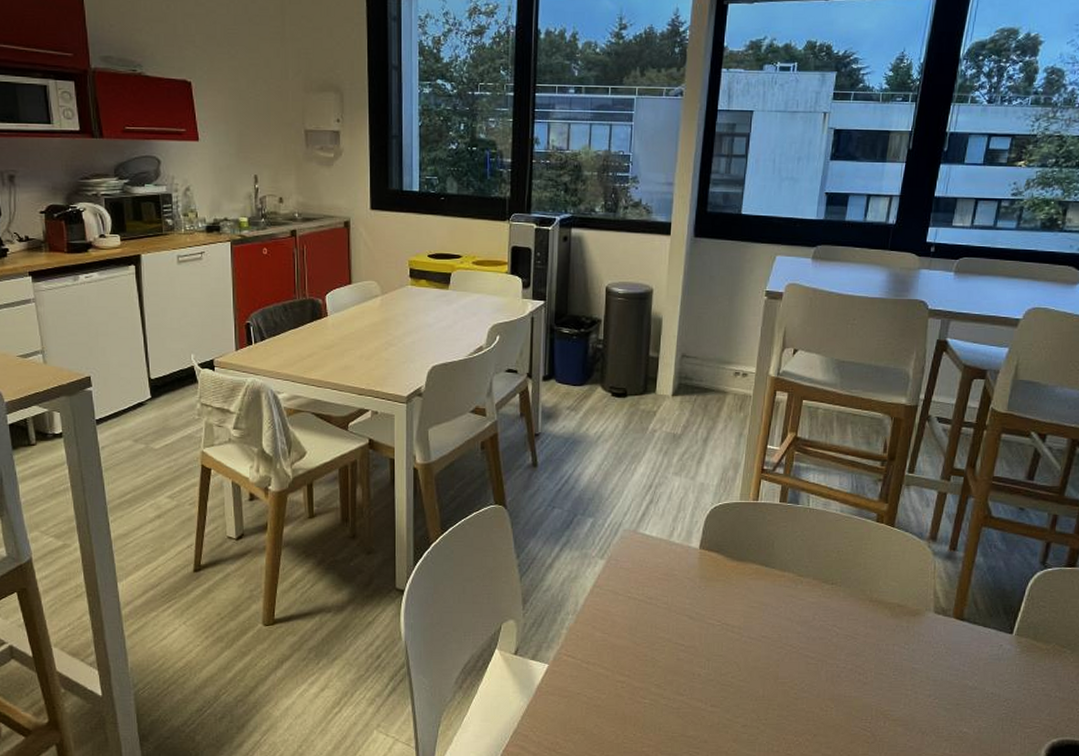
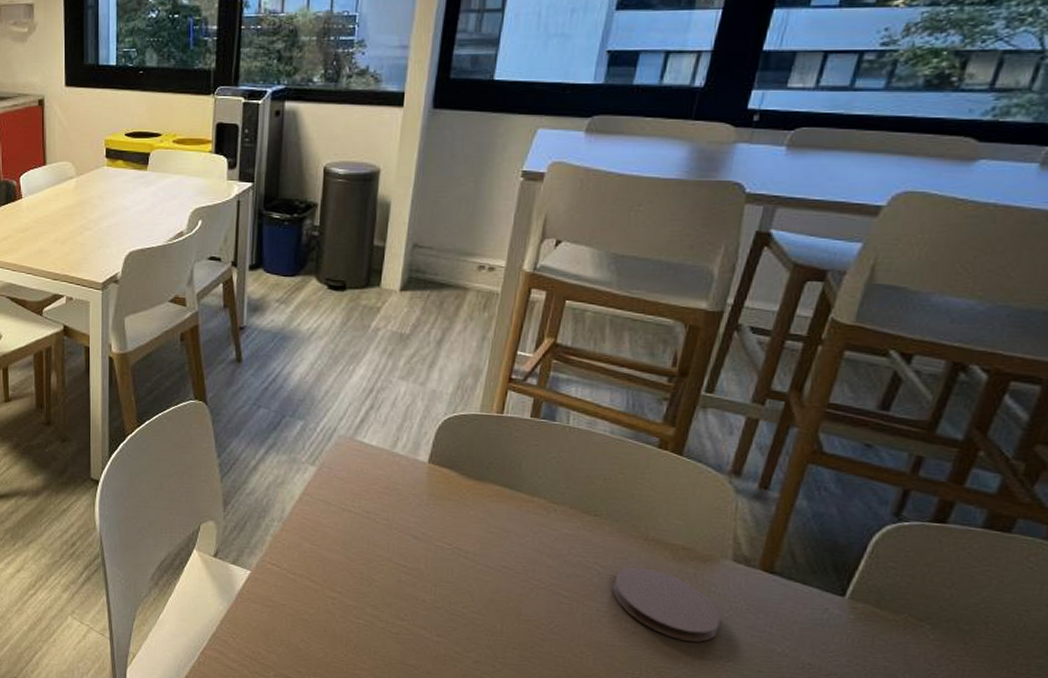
coaster: none [847,625,929,685] -> present [612,566,722,642]

